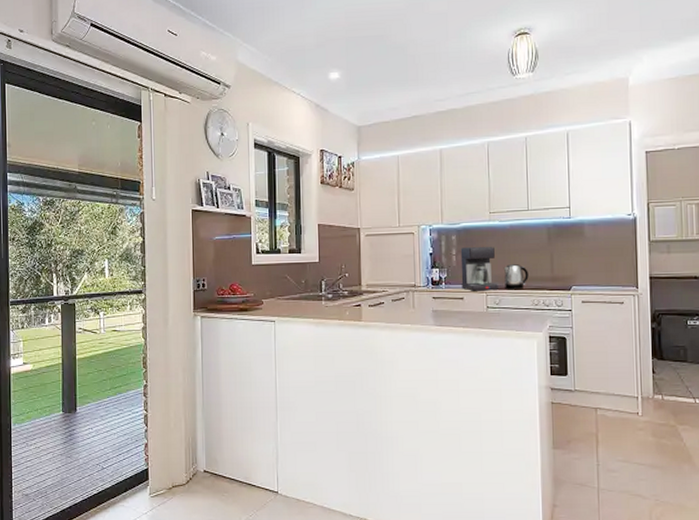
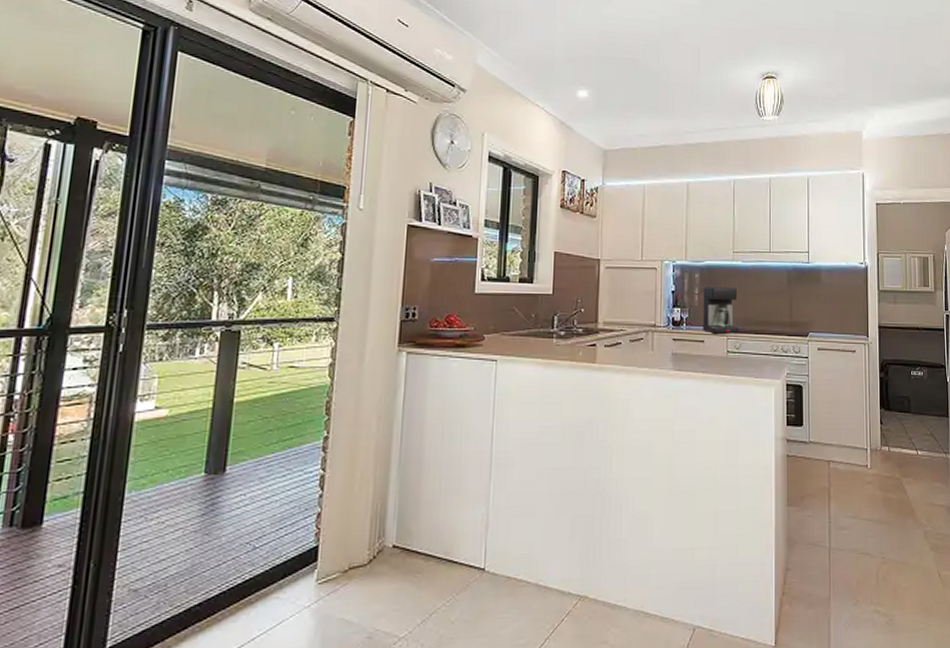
kettle: present [503,264,529,290] -> none [744,307,769,335]

